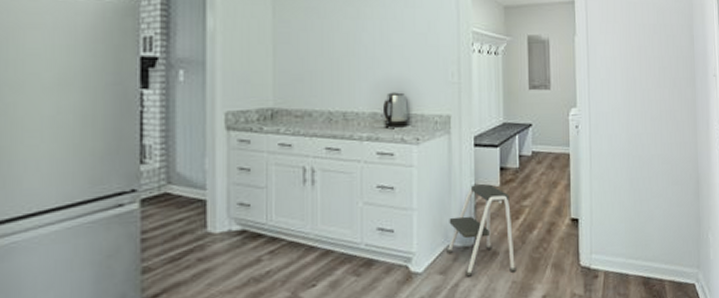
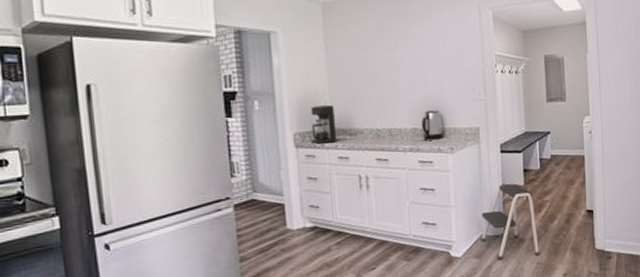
coffee maker: none [247,80,279,128] -> present [310,105,337,145]

